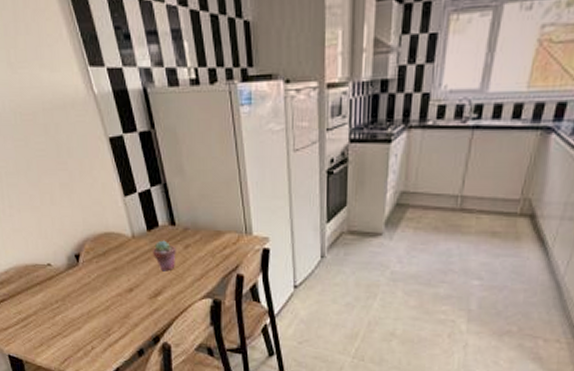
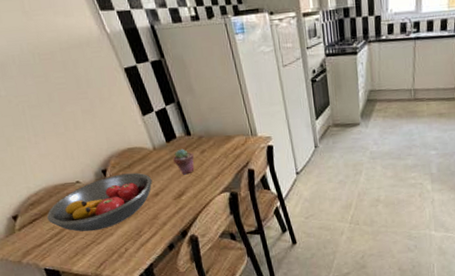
fruit bowl: none [15,261,128,322] -> present [47,172,153,232]

